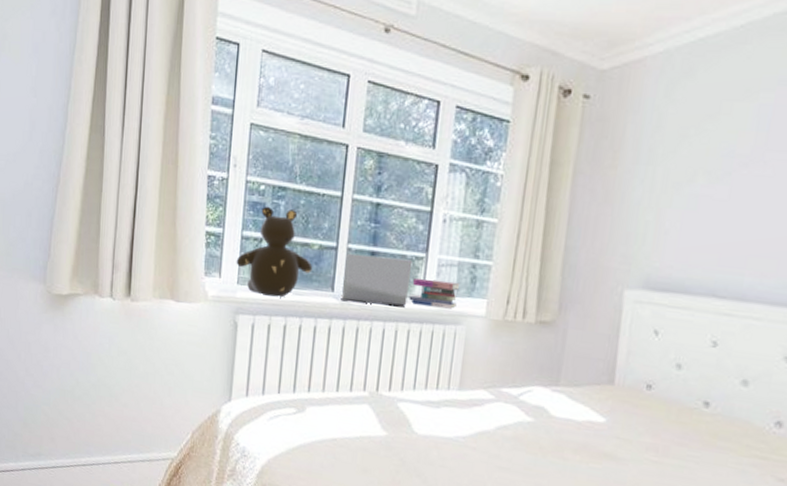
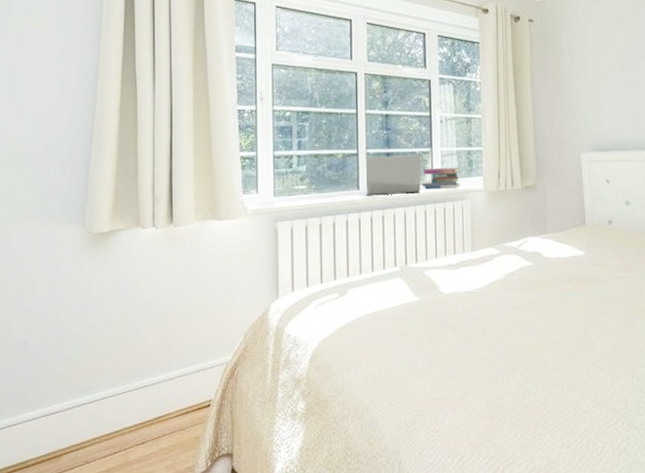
teddy bear: present [236,206,313,298] -> none [271,128,339,203]

